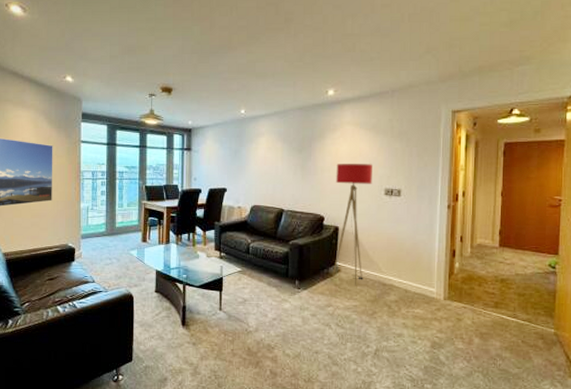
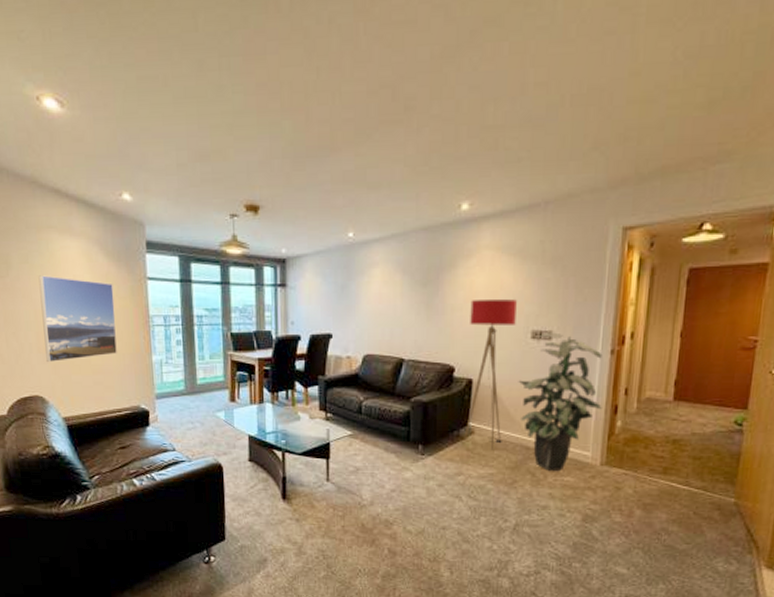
indoor plant: none [375,190,443,304] -> present [518,332,603,471]

